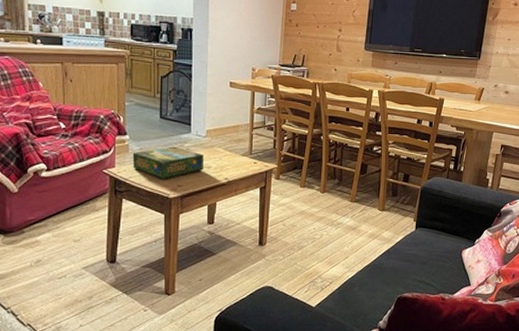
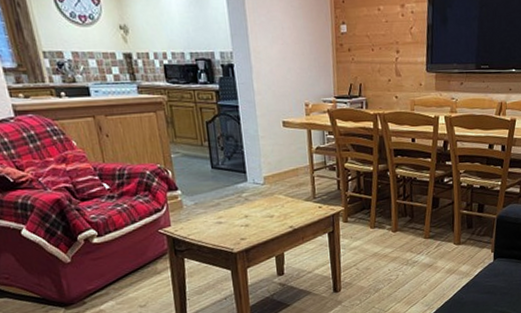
board game: present [132,146,204,179] -> none [187,197,267,234]

